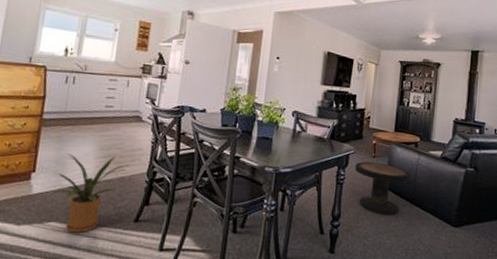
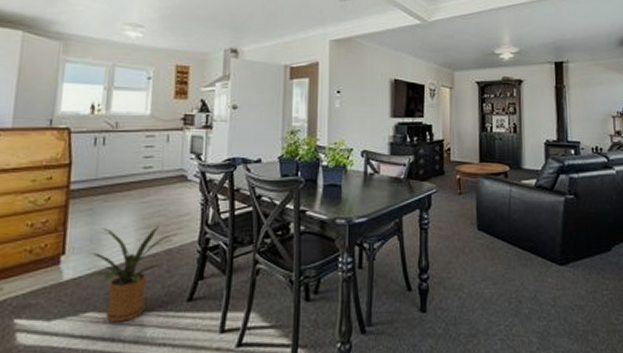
side table: present [354,161,411,215] -> none [439,200,504,259]

